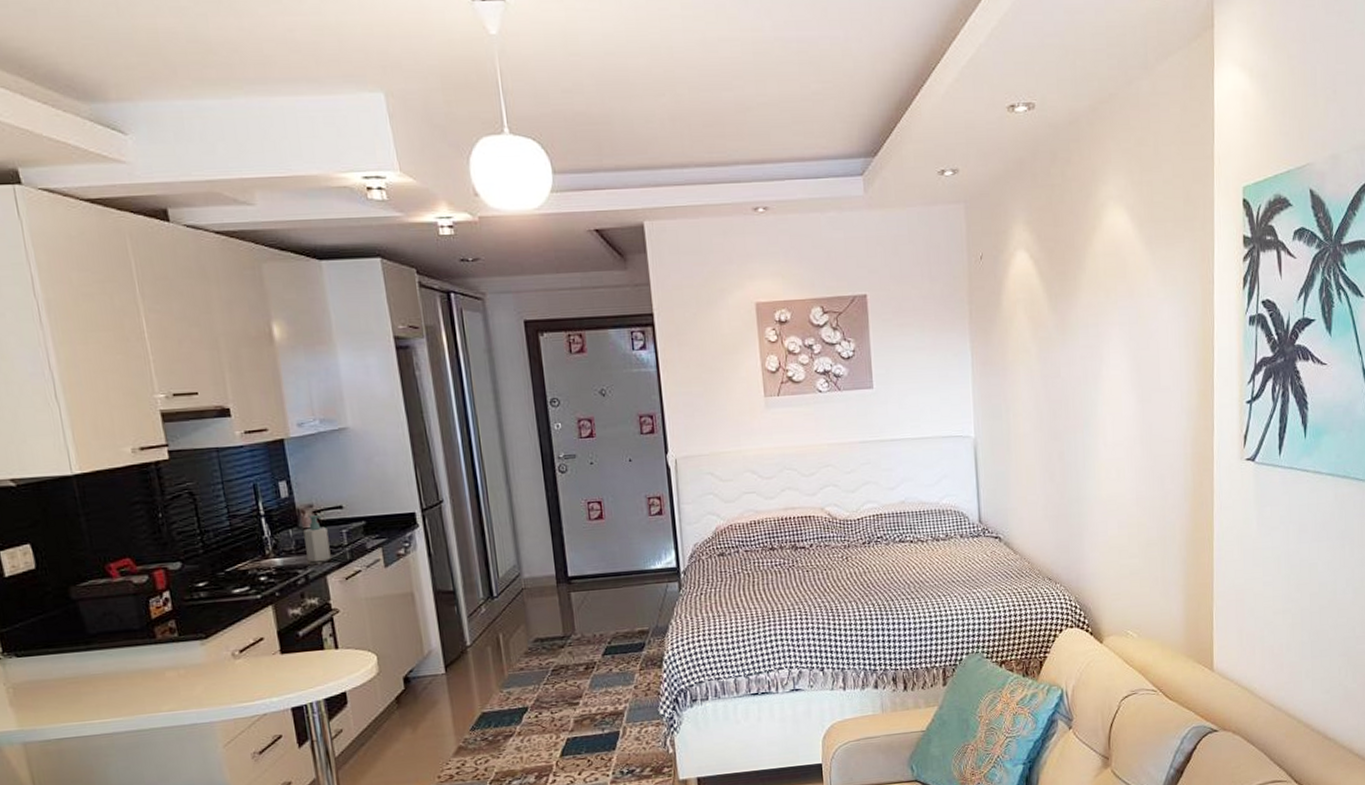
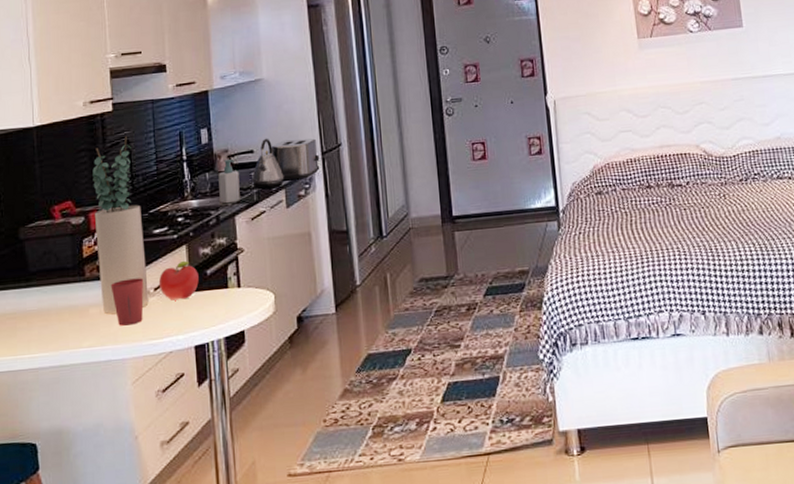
vase: none [152,487,235,678] -> present [92,136,149,315]
cup: none [187,639,229,689] -> present [110,278,144,326]
fruit: none [244,622,291,663] -> present [158,261,199,301]
kettle: none [342,492,380,548] -> present [251,138,284,190]
toaster: none [363,494,419,539] -> present [271,138,320,181]

